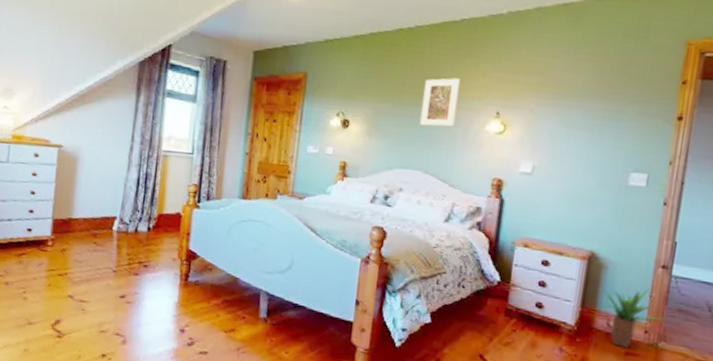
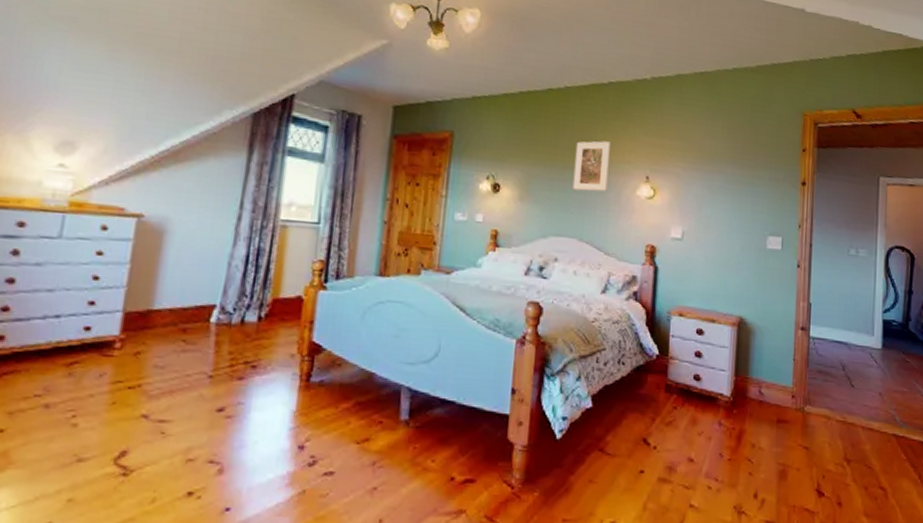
potted plant: present [603,288,666,348] -> none [753,351,809,415]

